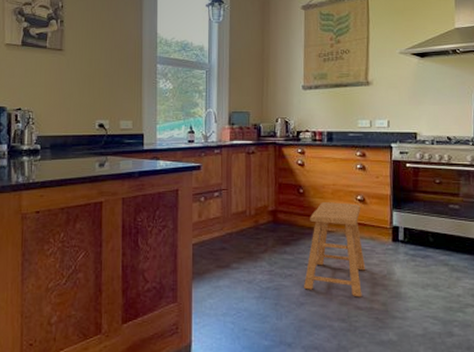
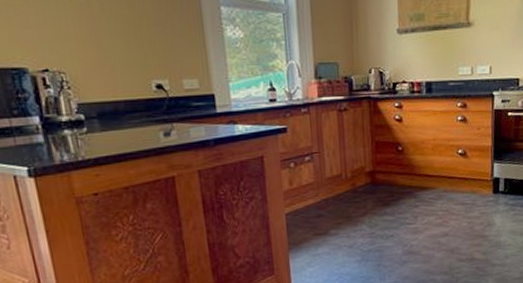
stool: present [304,202,366,297] -> none [406,158,467,250]

